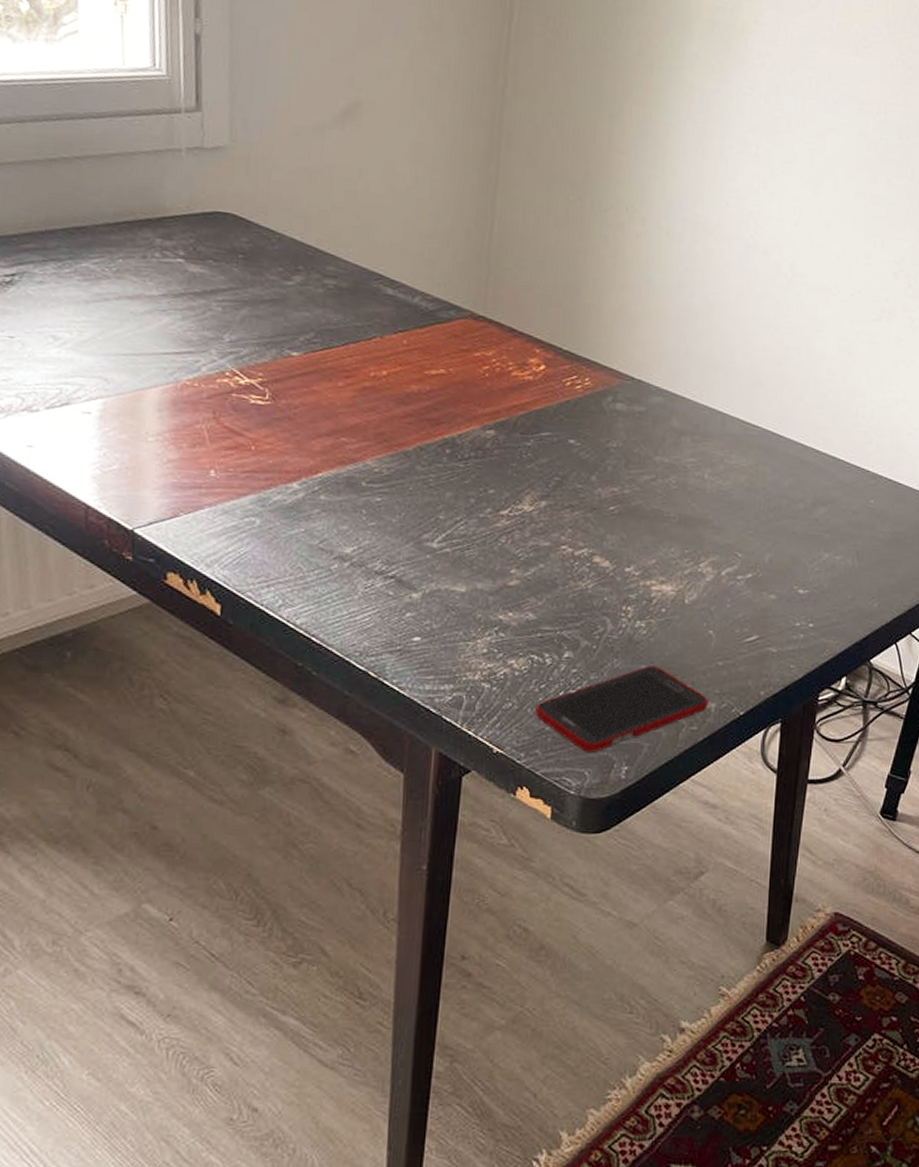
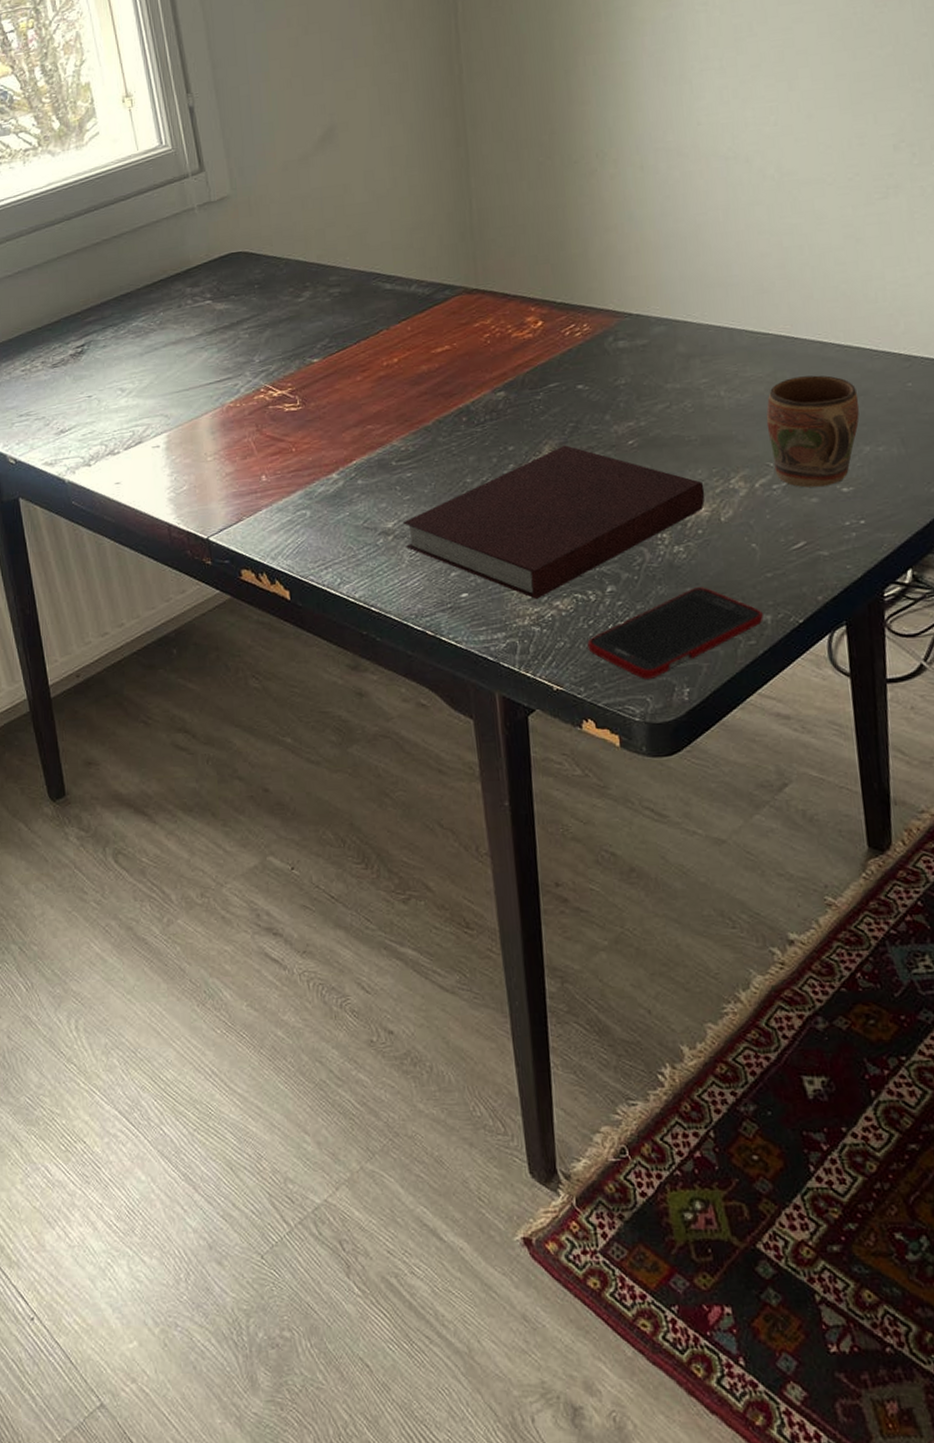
notebook: none [362,499,675,654] -> present [404,445,705,599]
mug: none [741,473,827,585] -> present [766,375,860,488]

